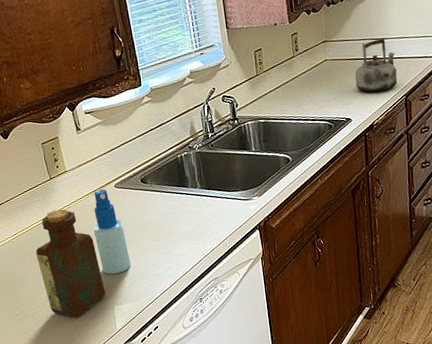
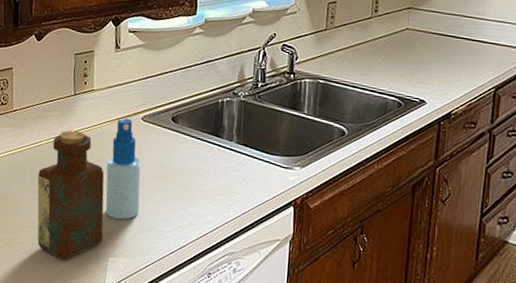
kettle: present [355,37,398,93] -> none [437,17,491,78]

